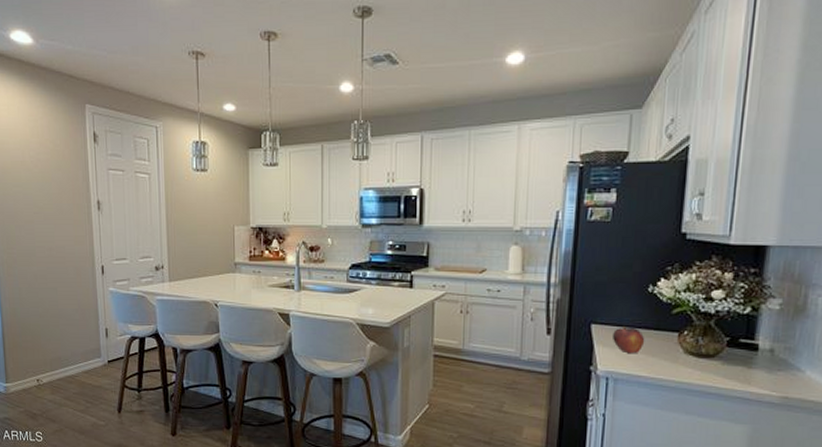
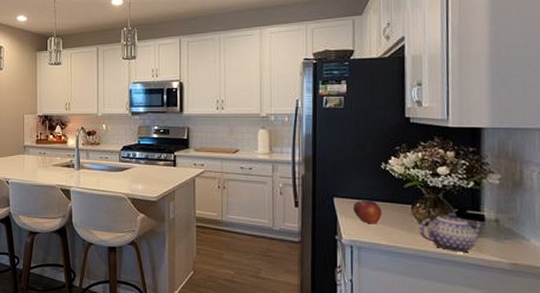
teapot: none [684,340,757,385] -> present [419,212,484,253]

